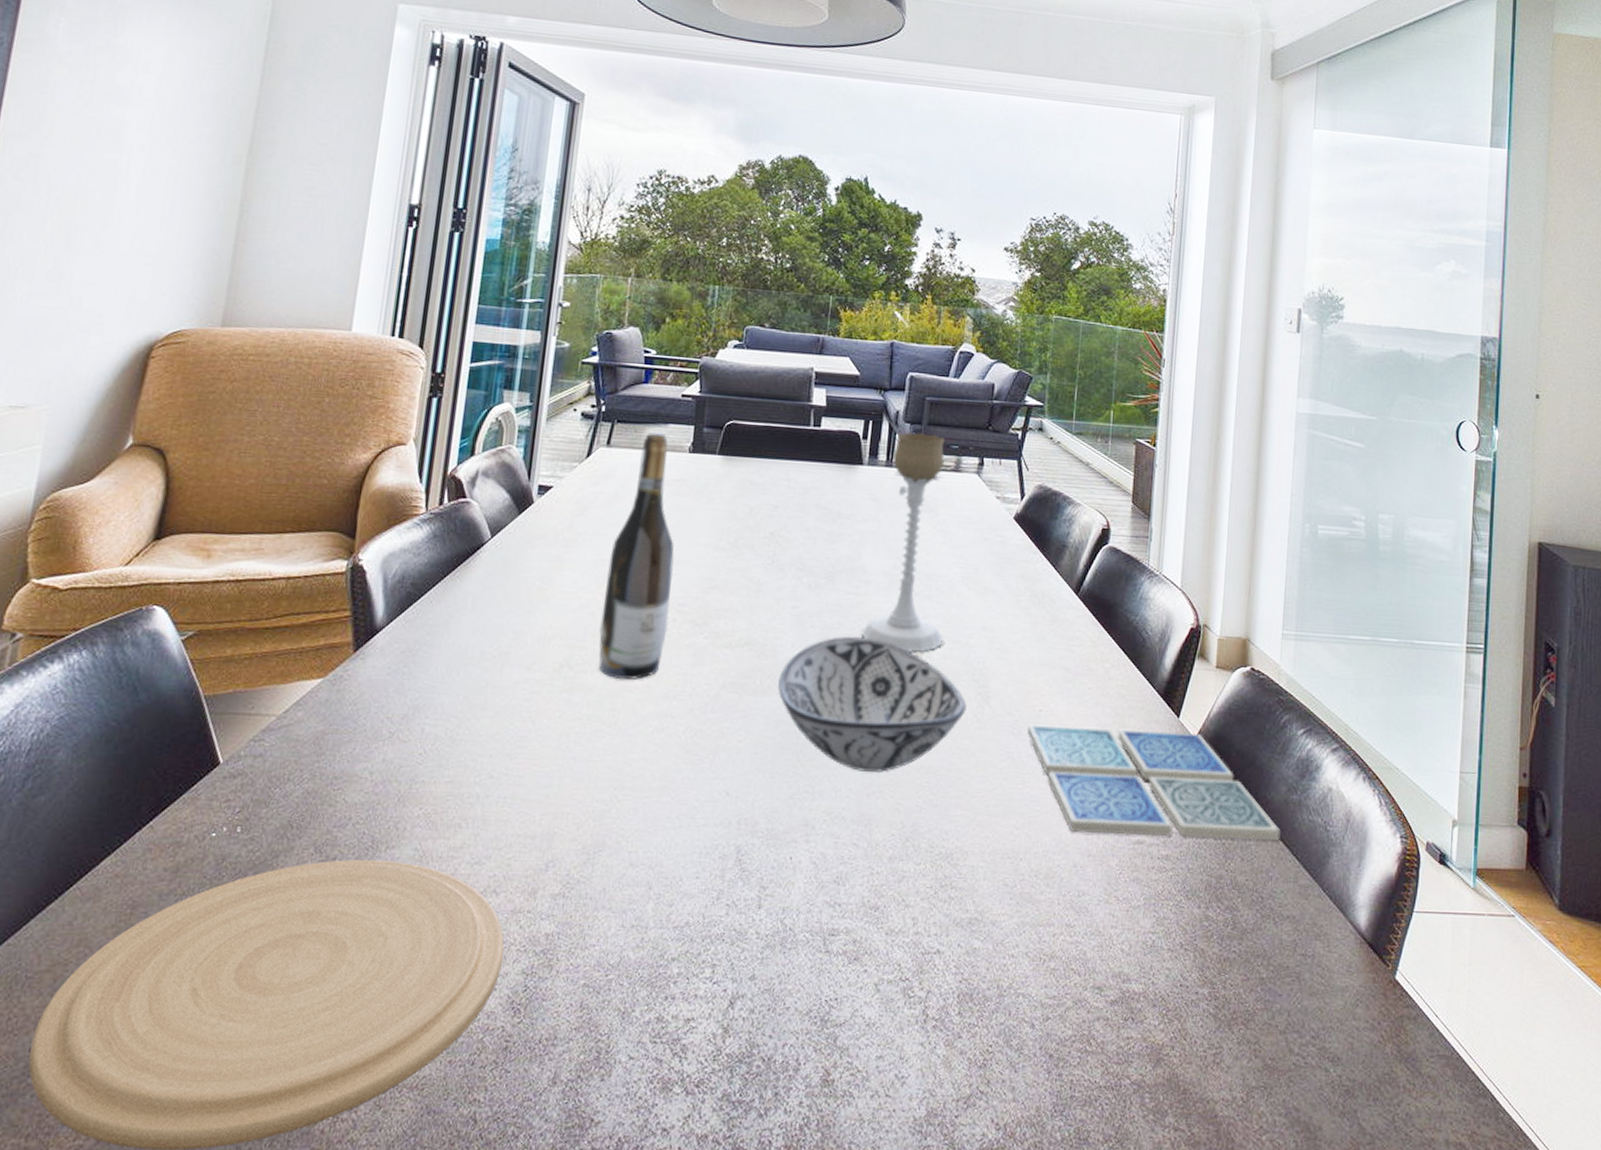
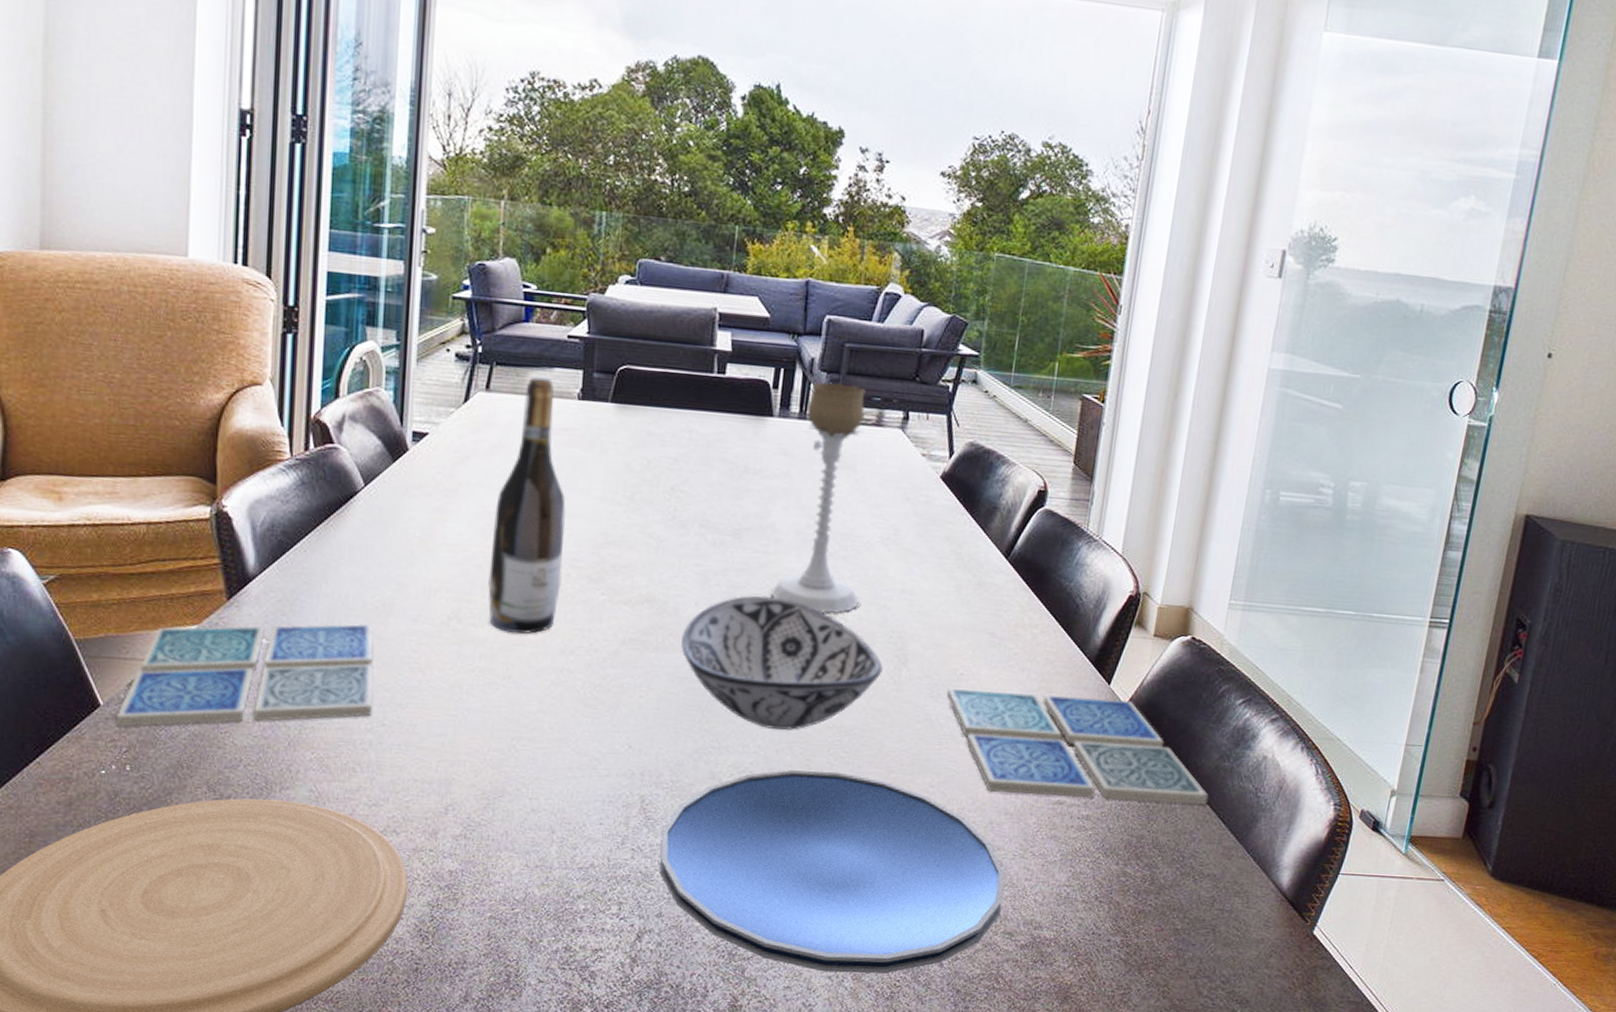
drink coaster: none [232,673,489,786] -> present [115,624,374,727]
plate: none [753,814,1091,1039] -> present [659,770,1005,974]

